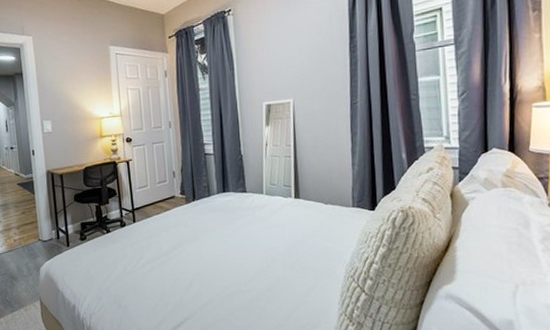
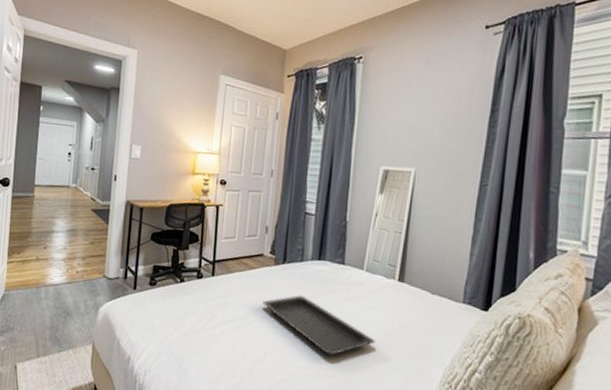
serving tray: none [181,225,284,272] -> present [263,295,375,356]

